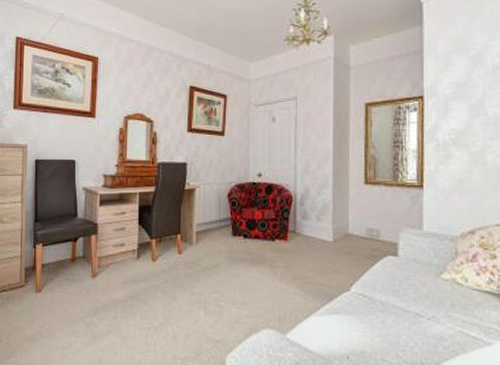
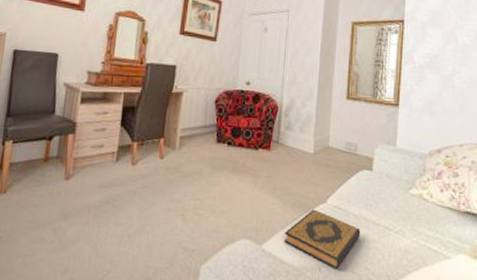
hardback book: none [308,298,390,357] -> present [284,209,361,269]

